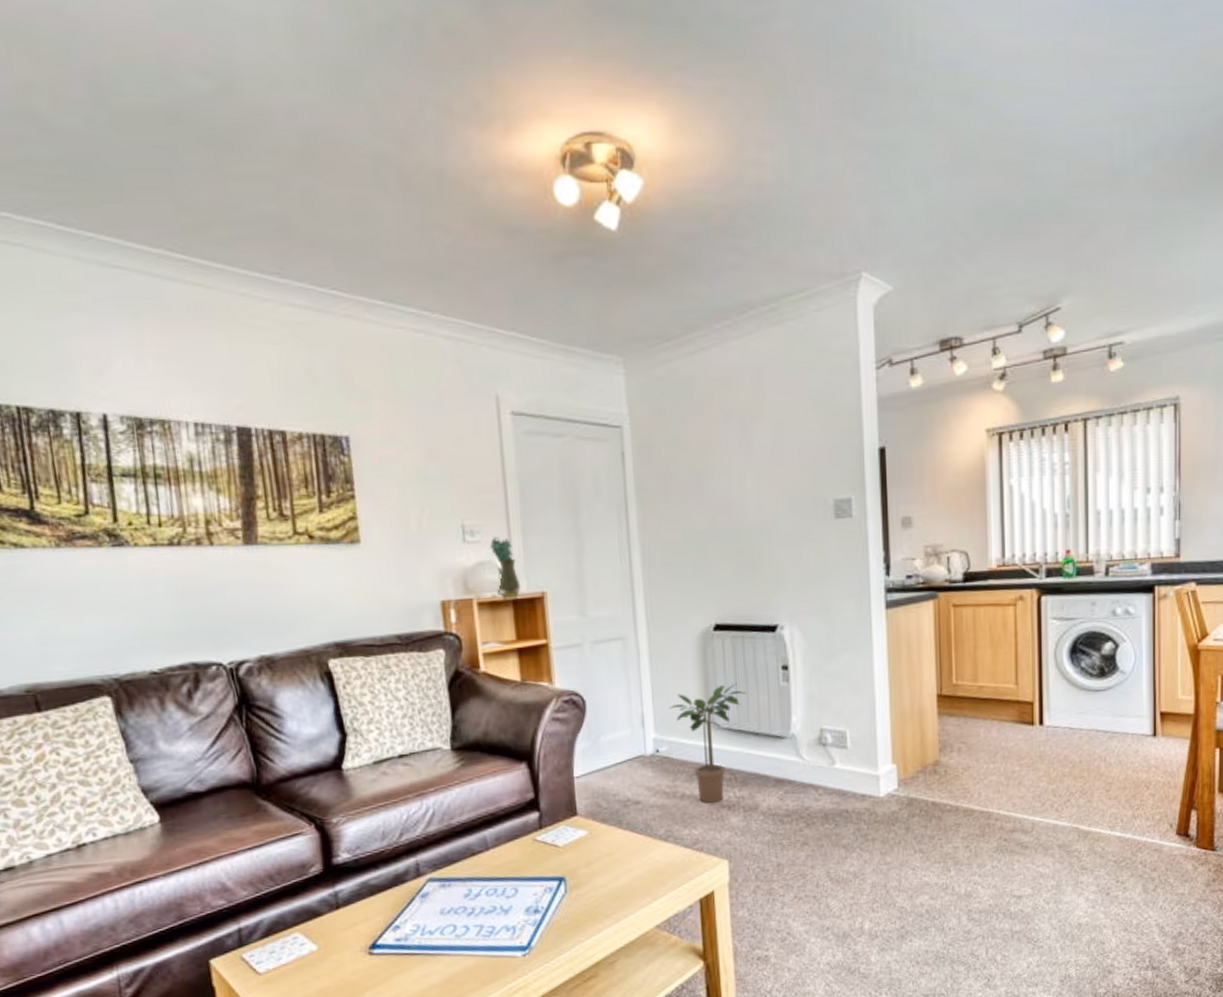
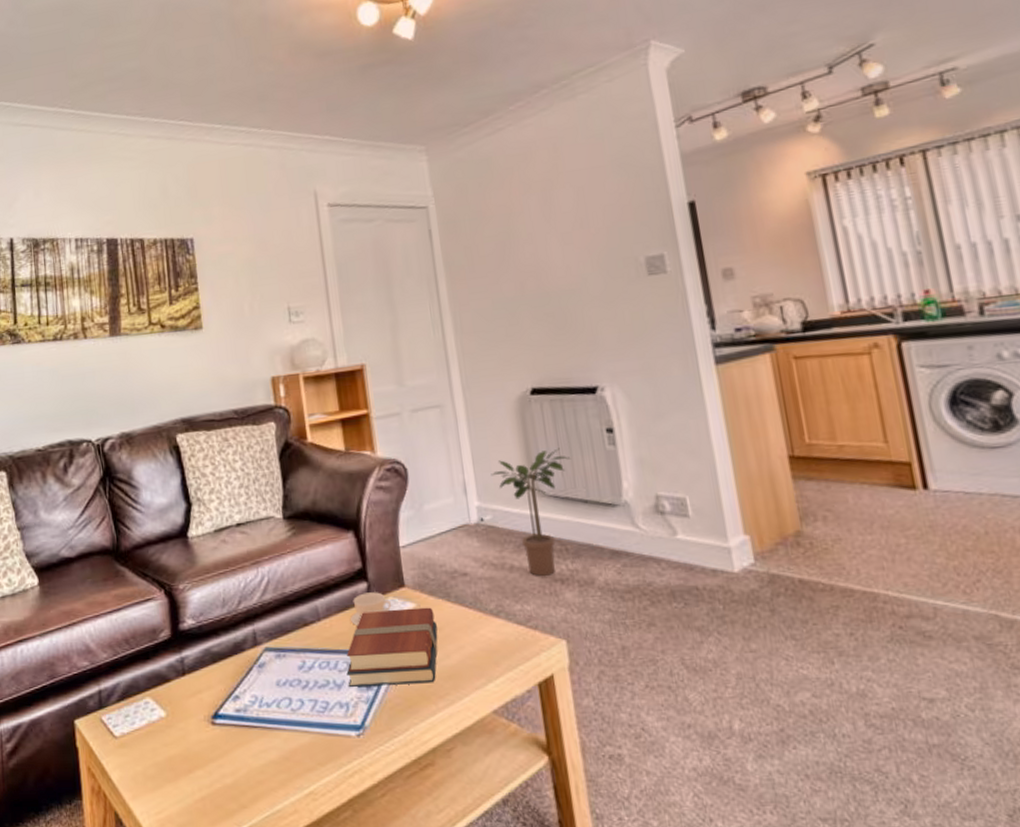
vase: present [490,536,521,600] -> none [313,315,342,373]
books: none [514,834,608,913] -> present [346,607,438,688]
teacup: none [519,821,563,853] -> present [349,592,392,625]

